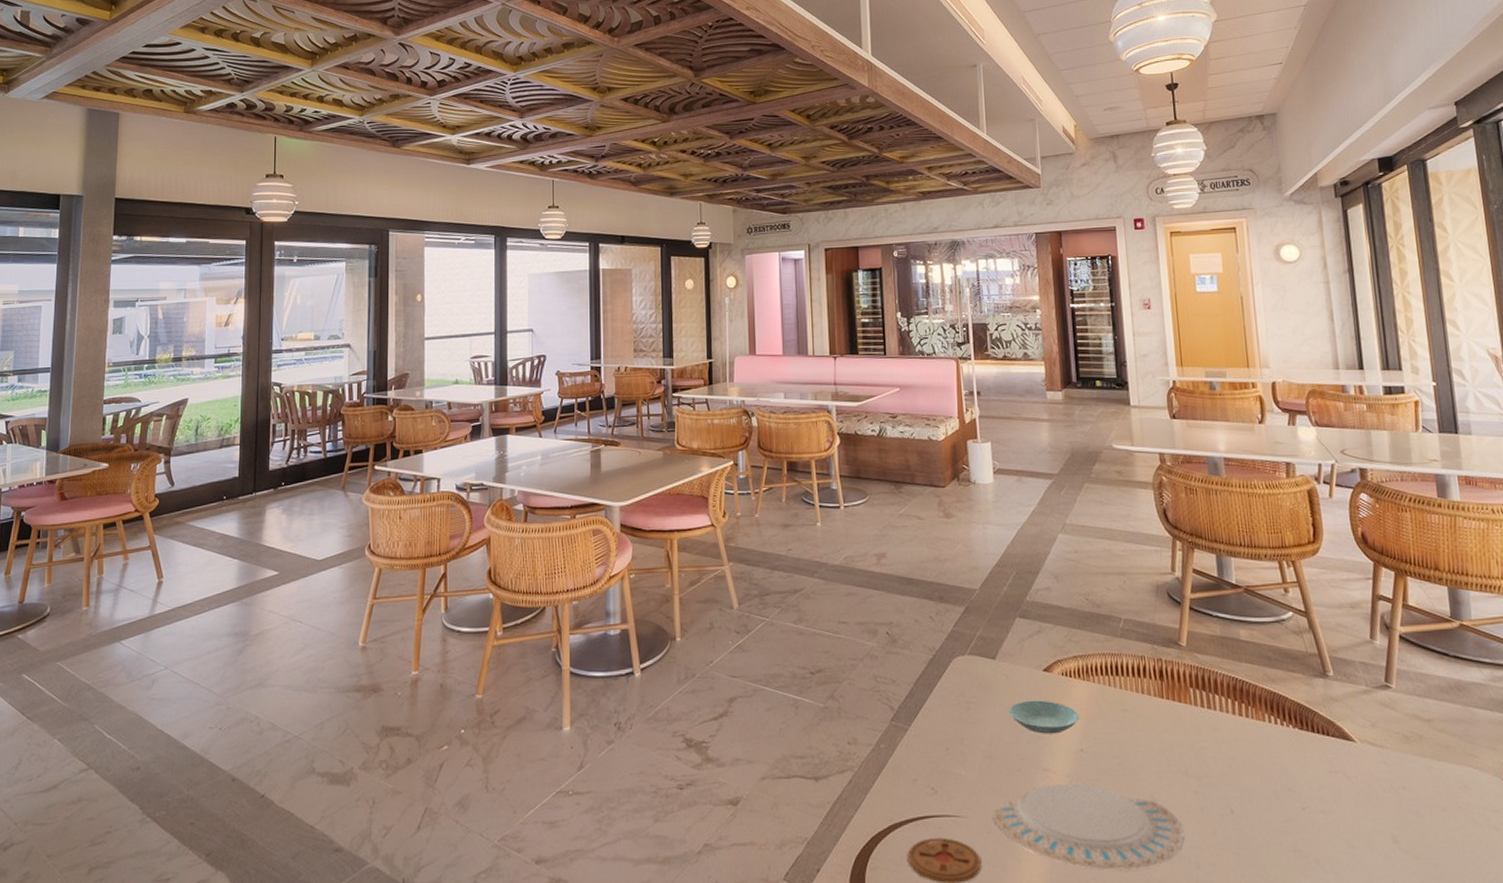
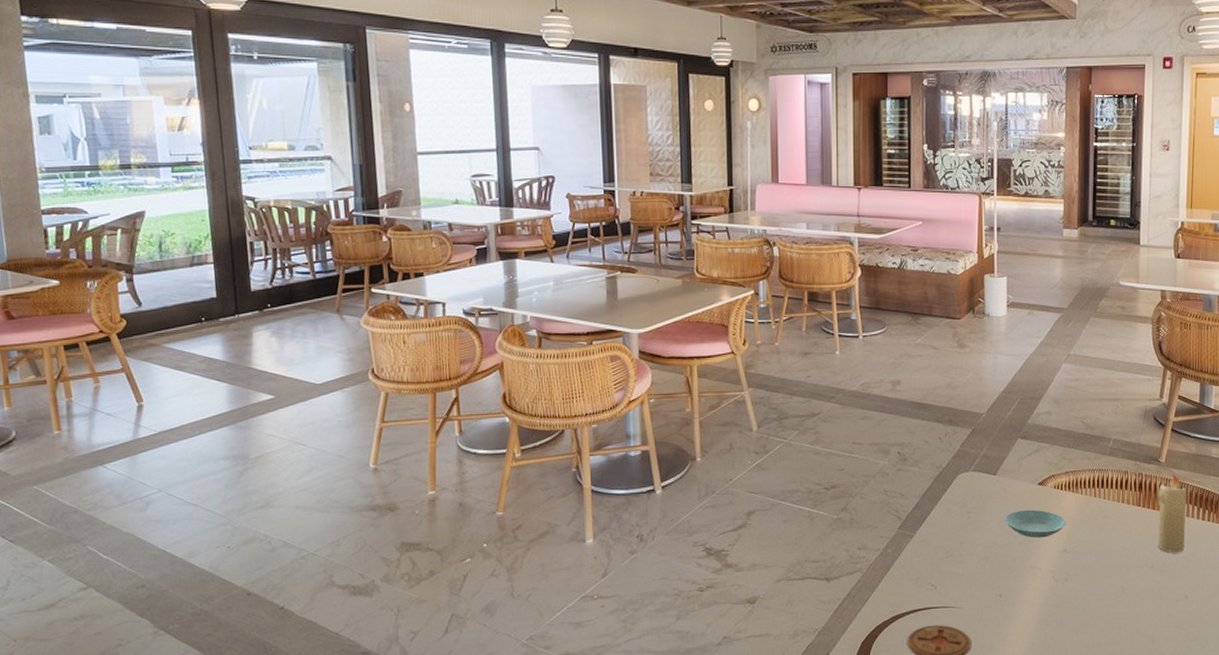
plate: present [992,783,1184,870] -> none [984,577,1145,646]
candle: none [1183,659,1222,756] -> present [1158,473,1187,553]

